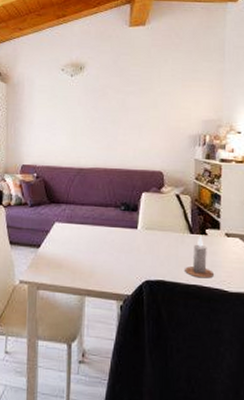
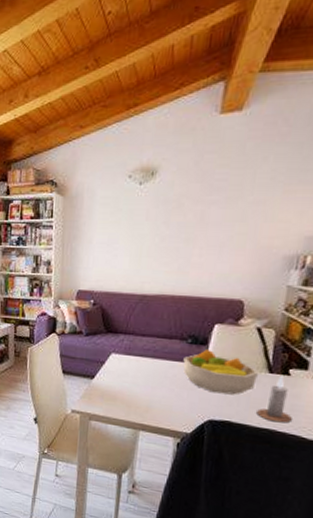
fruit bowl: none [119,215,183,256] -> present [183,350,260,395]

